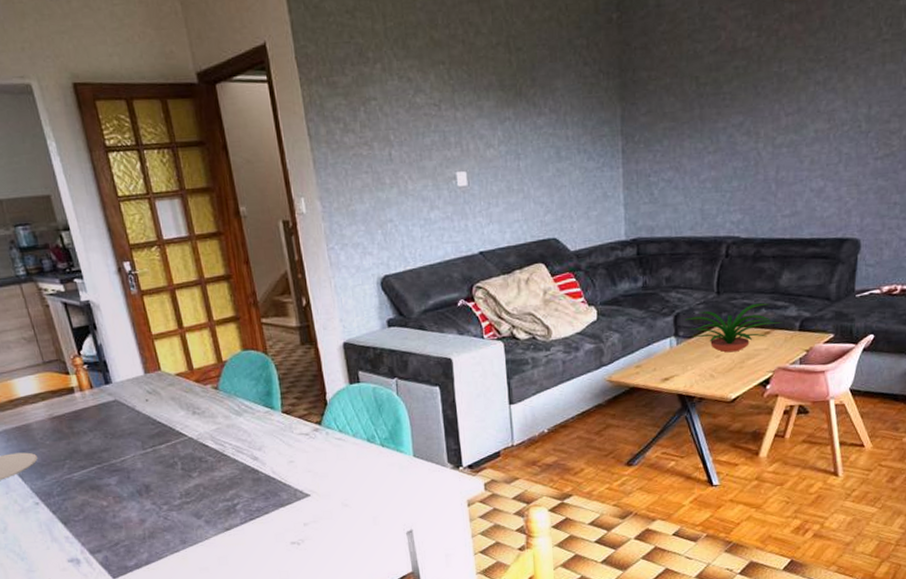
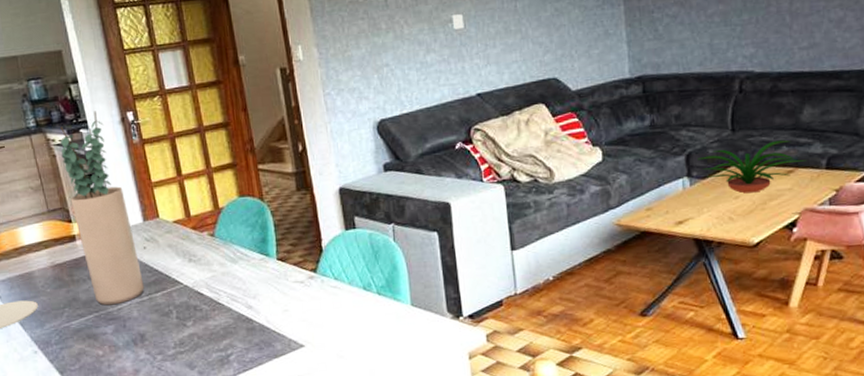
vase: none [53,260,148,458] -> present [60,111,144,306]

